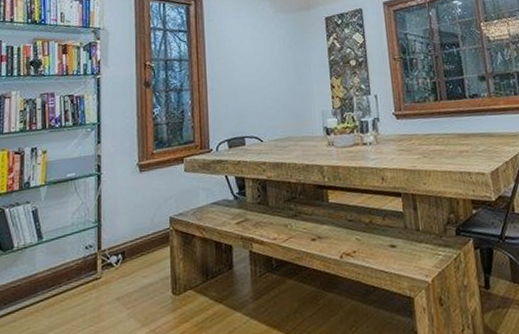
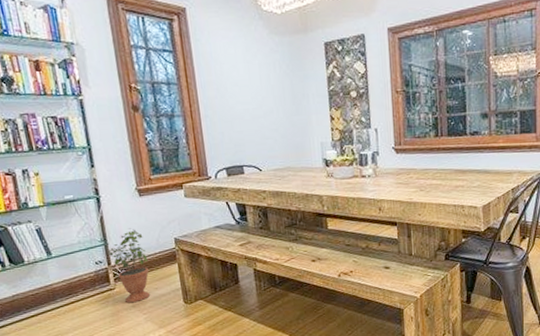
potted plant: none [100,207,140,295] -> present [108,228,150,303]

